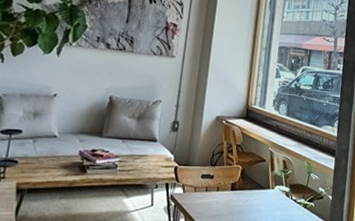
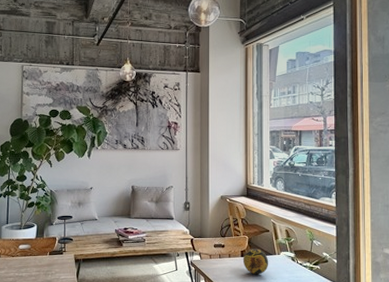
decorative orb: none [232,181,262,212] -> present [242,249,269,275]

